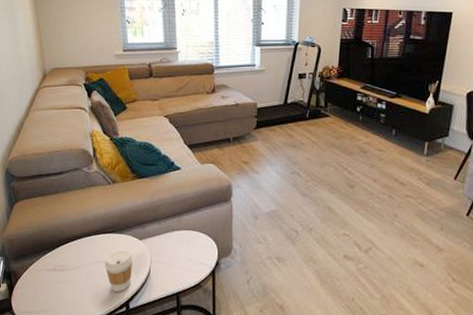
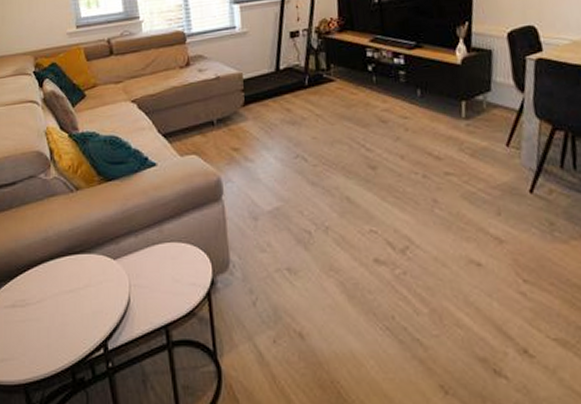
coffee cup: present [104,250,134,292] -> none [73,274,108,329]

